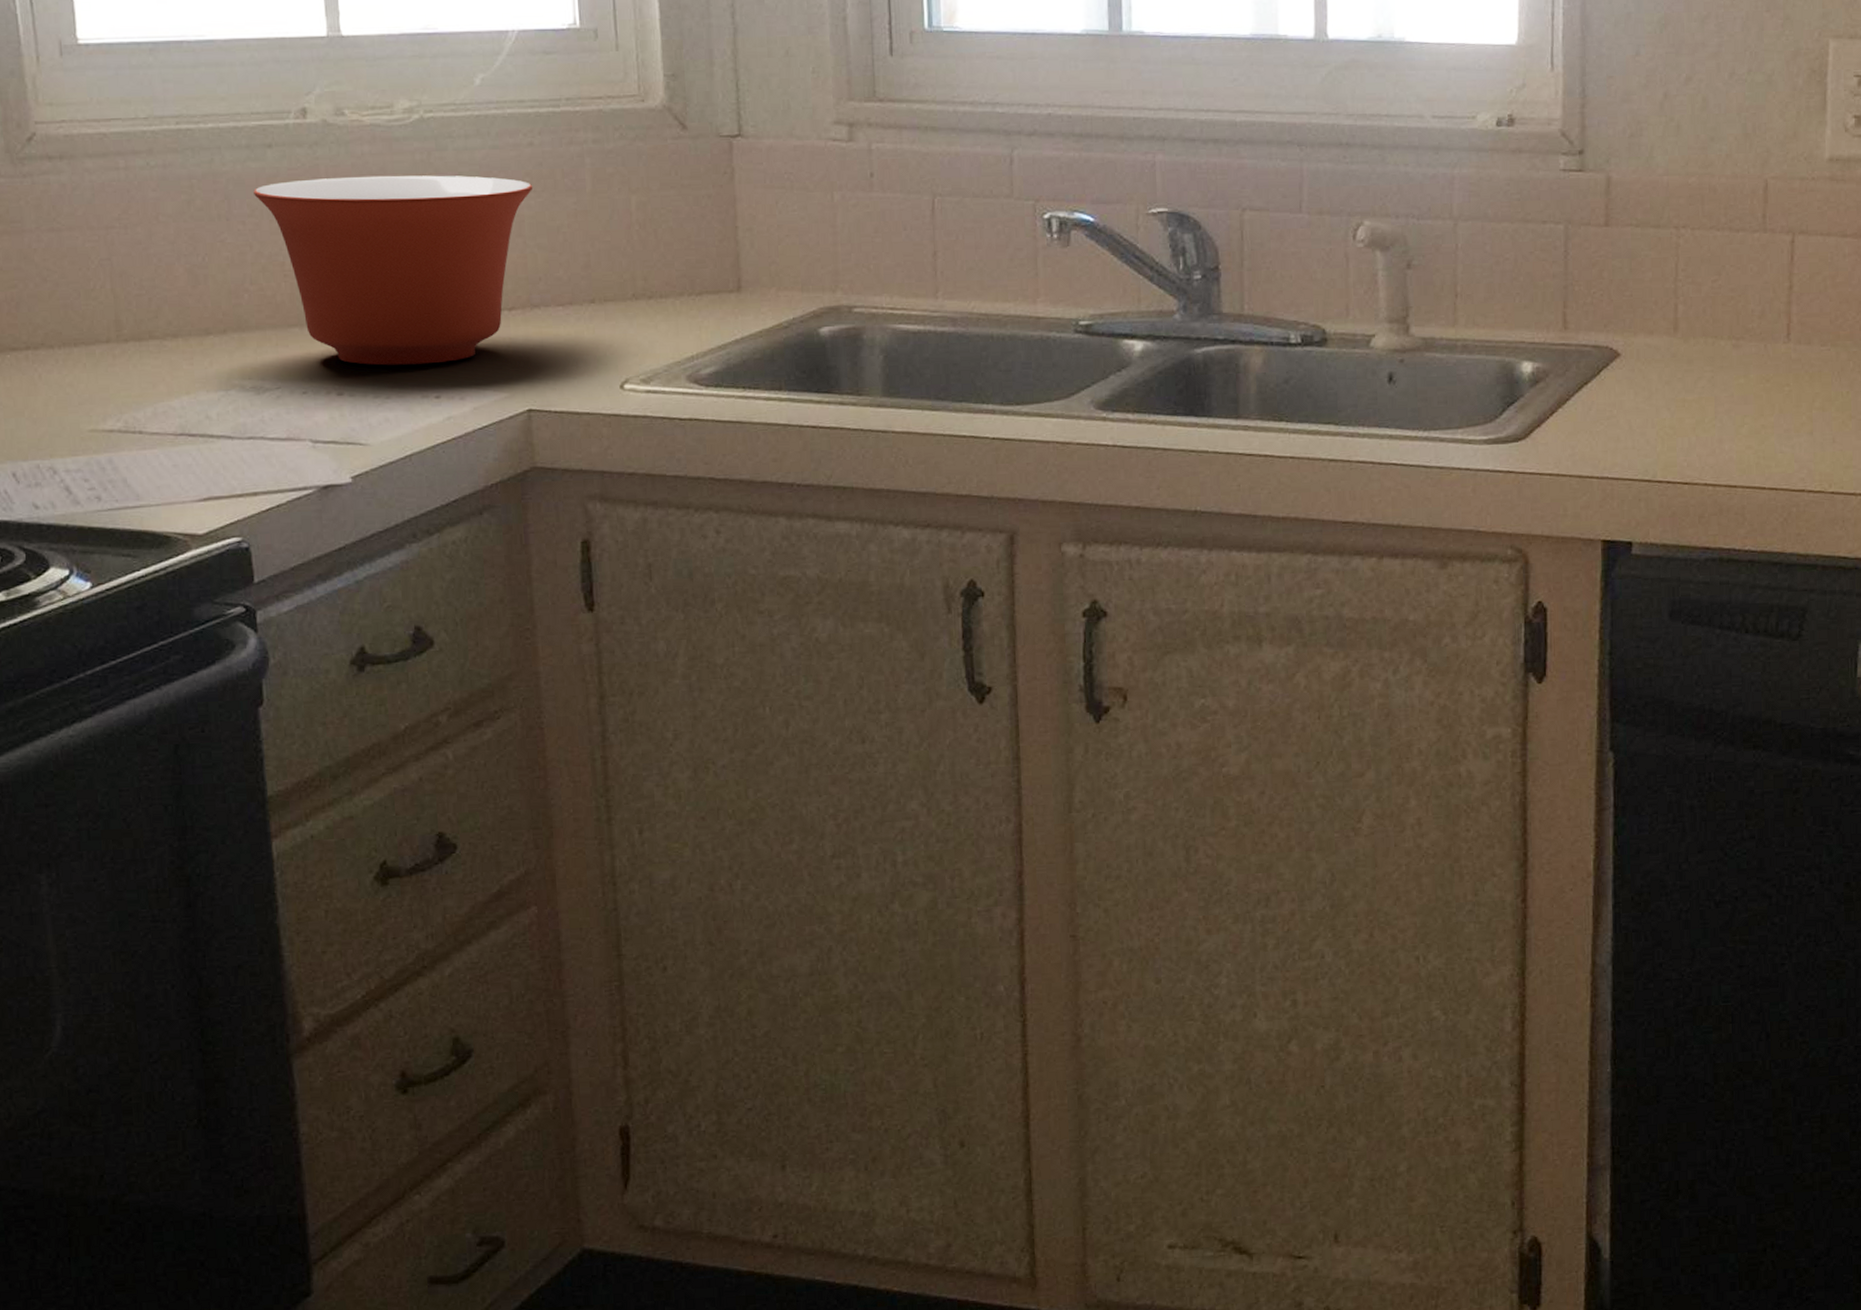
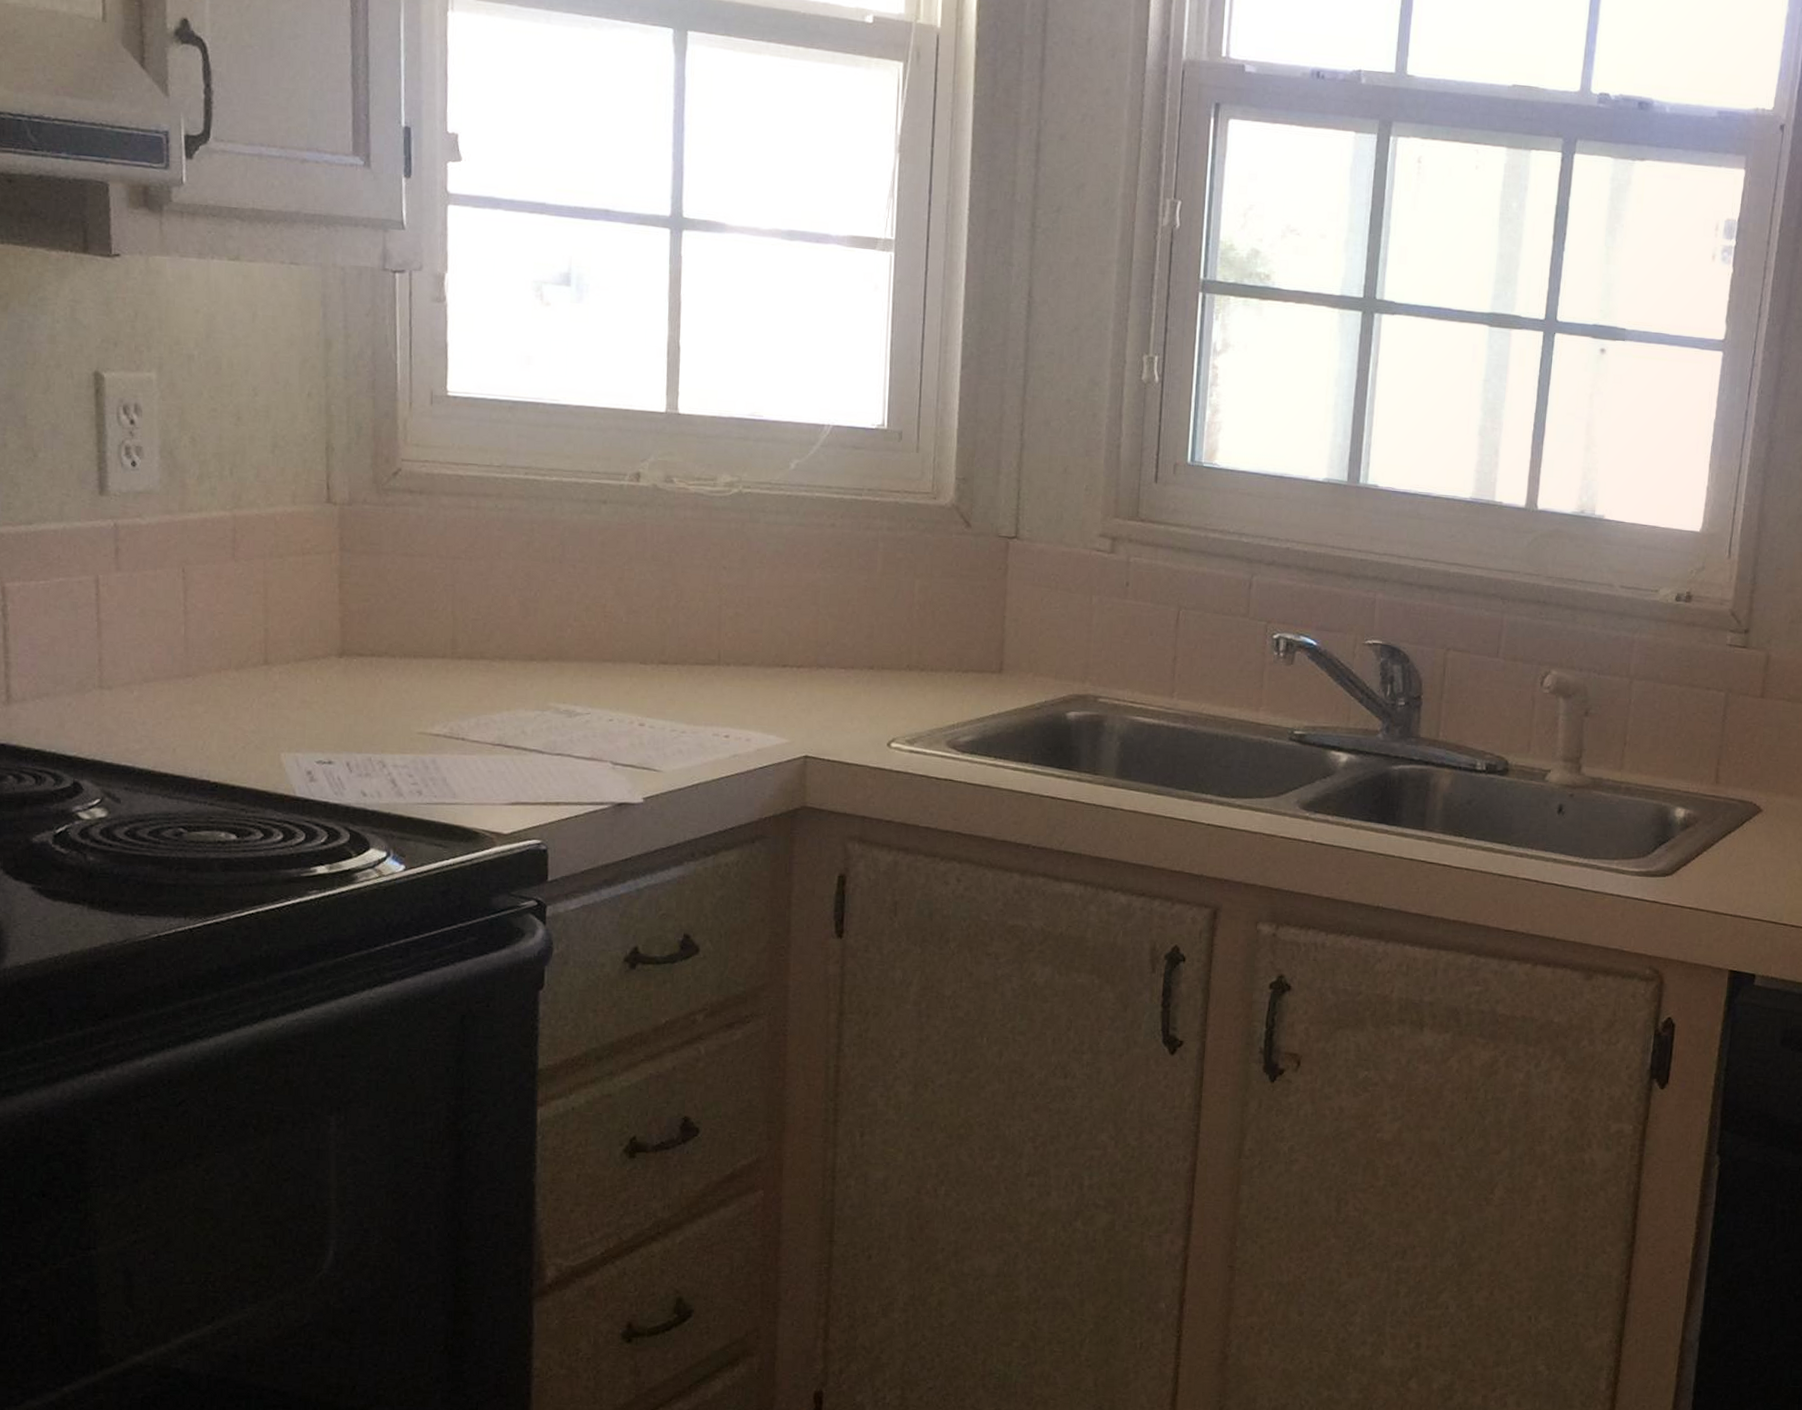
mixing bowl: present [254,175,533,366] -> none [586,534,831,707]

